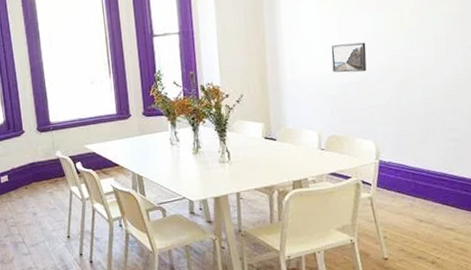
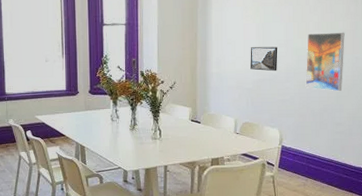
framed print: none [402,16,453,90] -> present [305,32,345,92]

